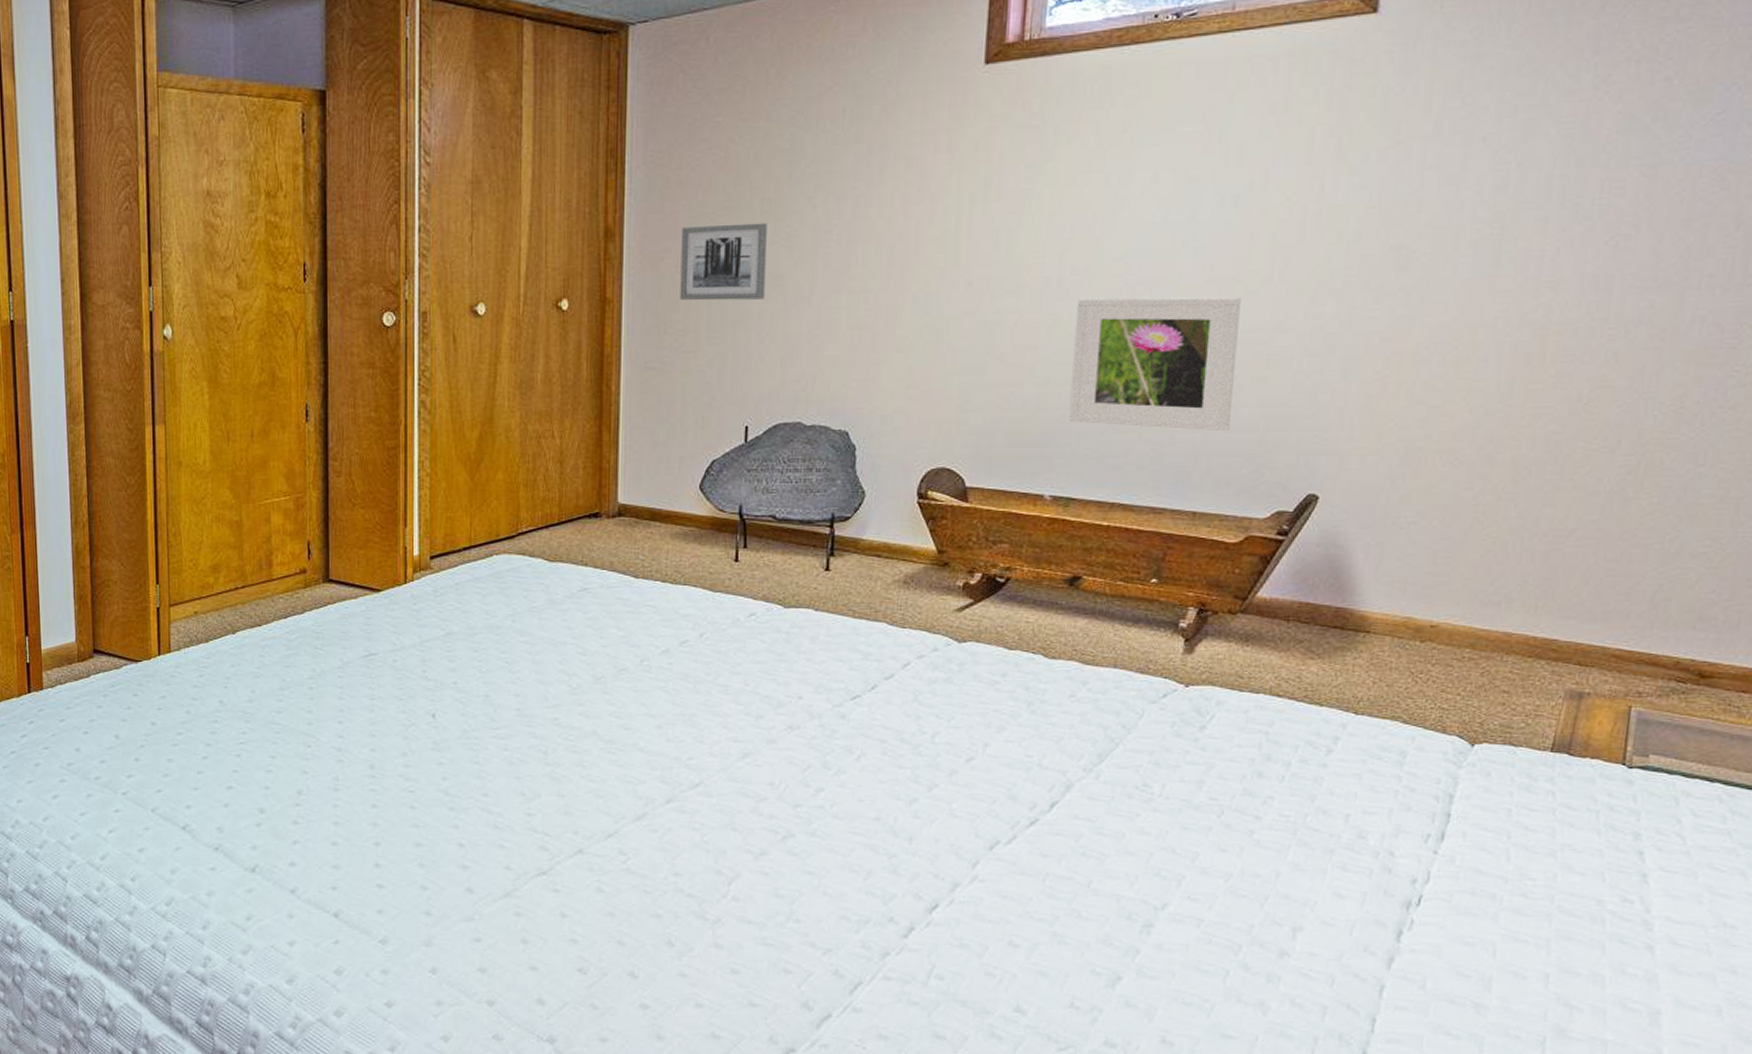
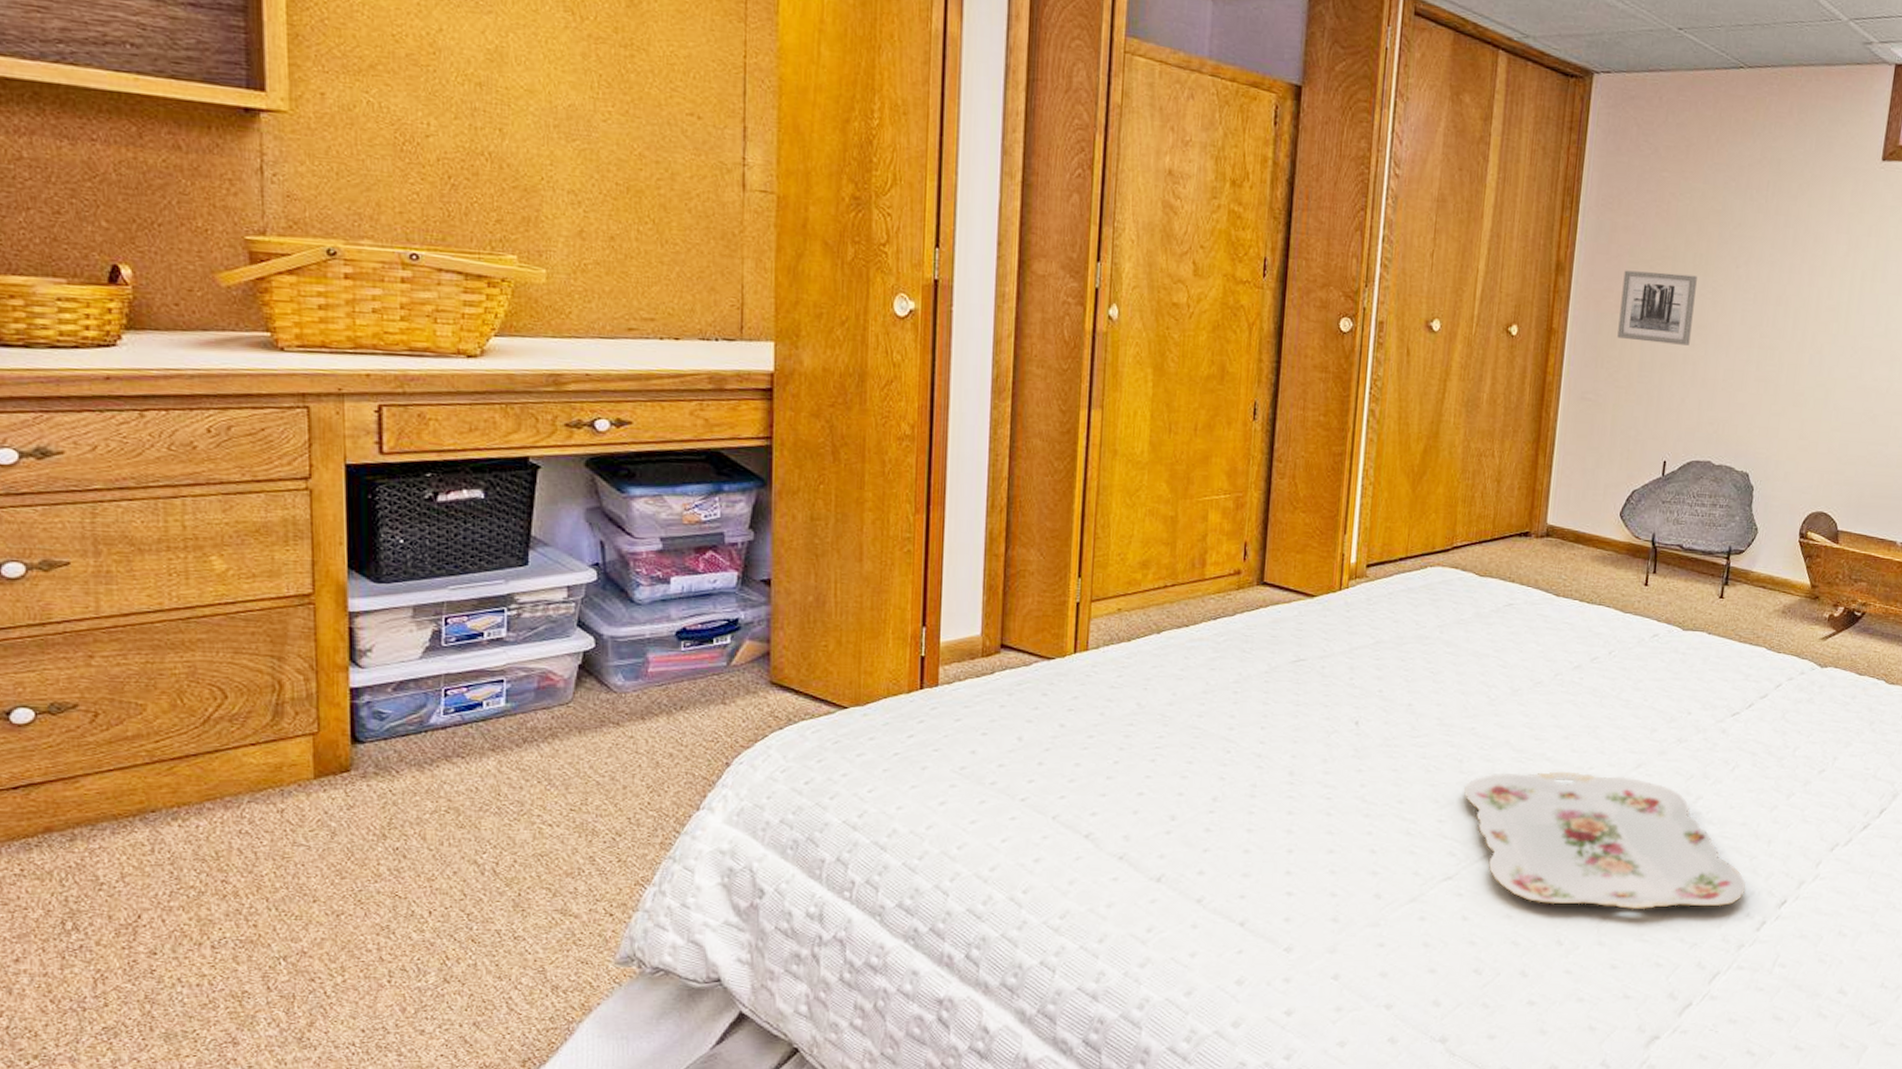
serving tray: none [552,762,886,912] -> present [1464,771,1746,910]

